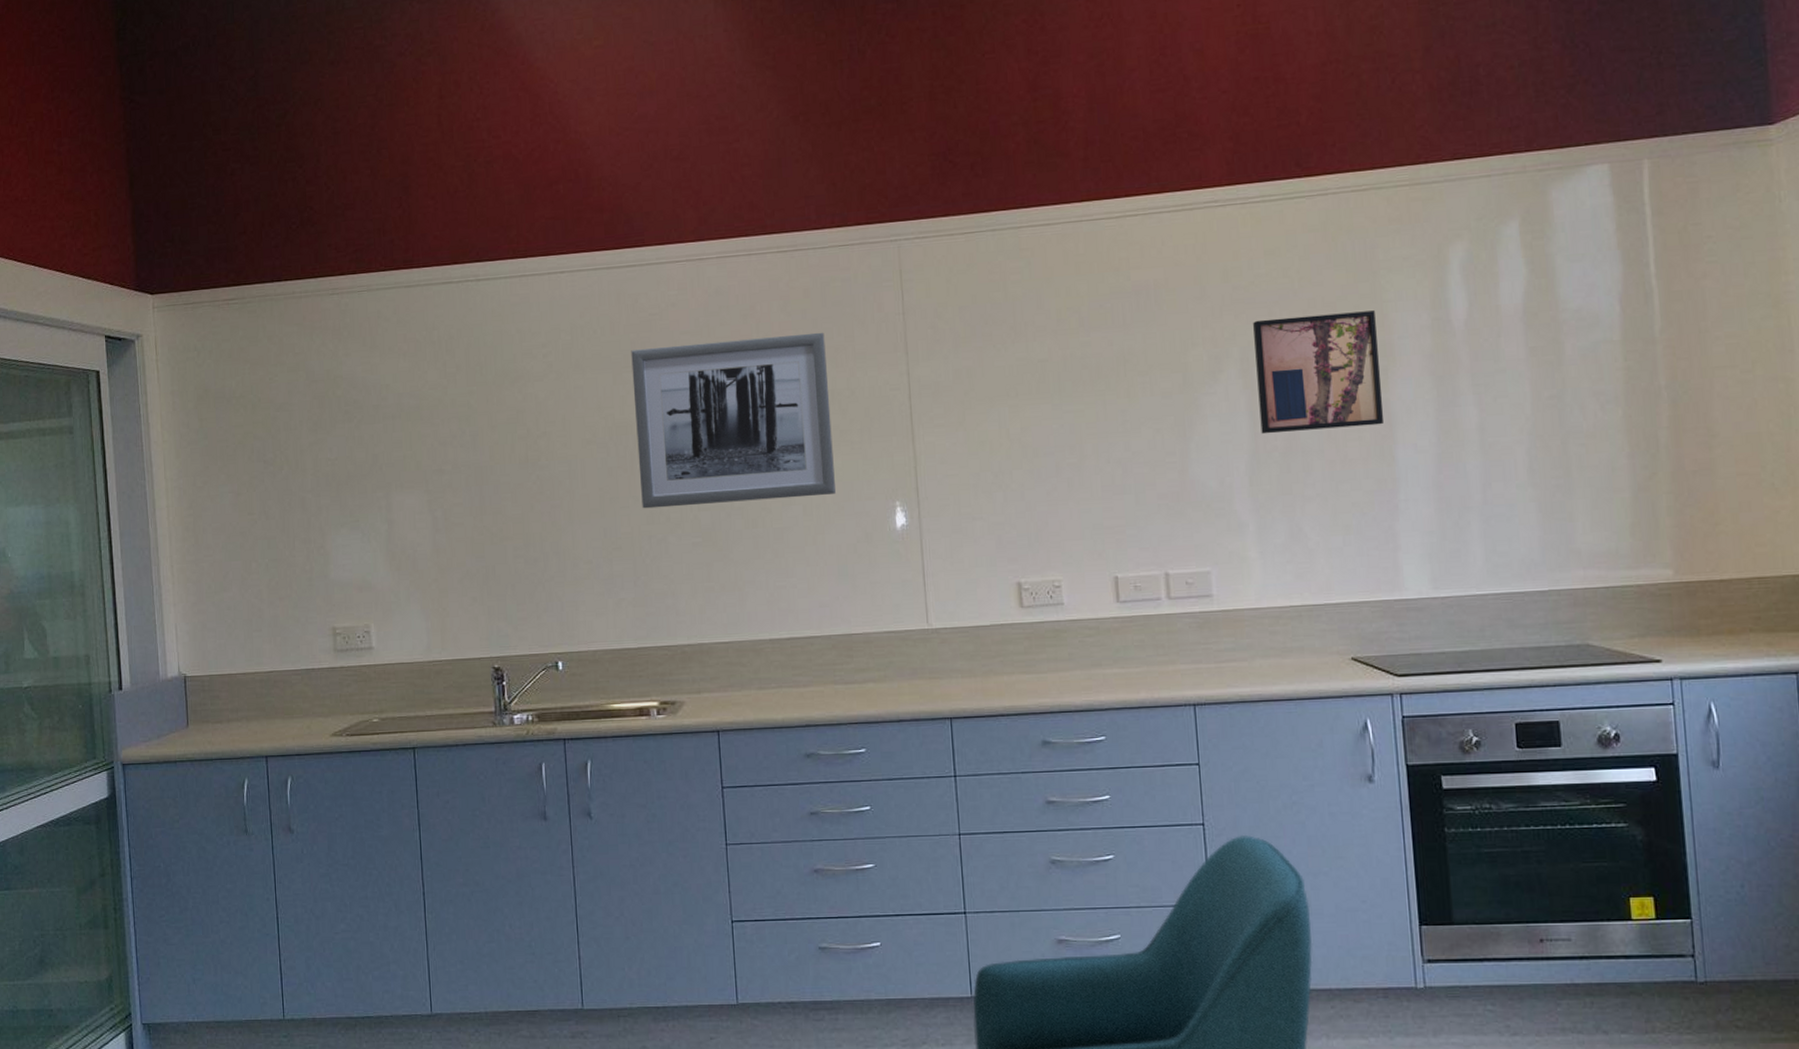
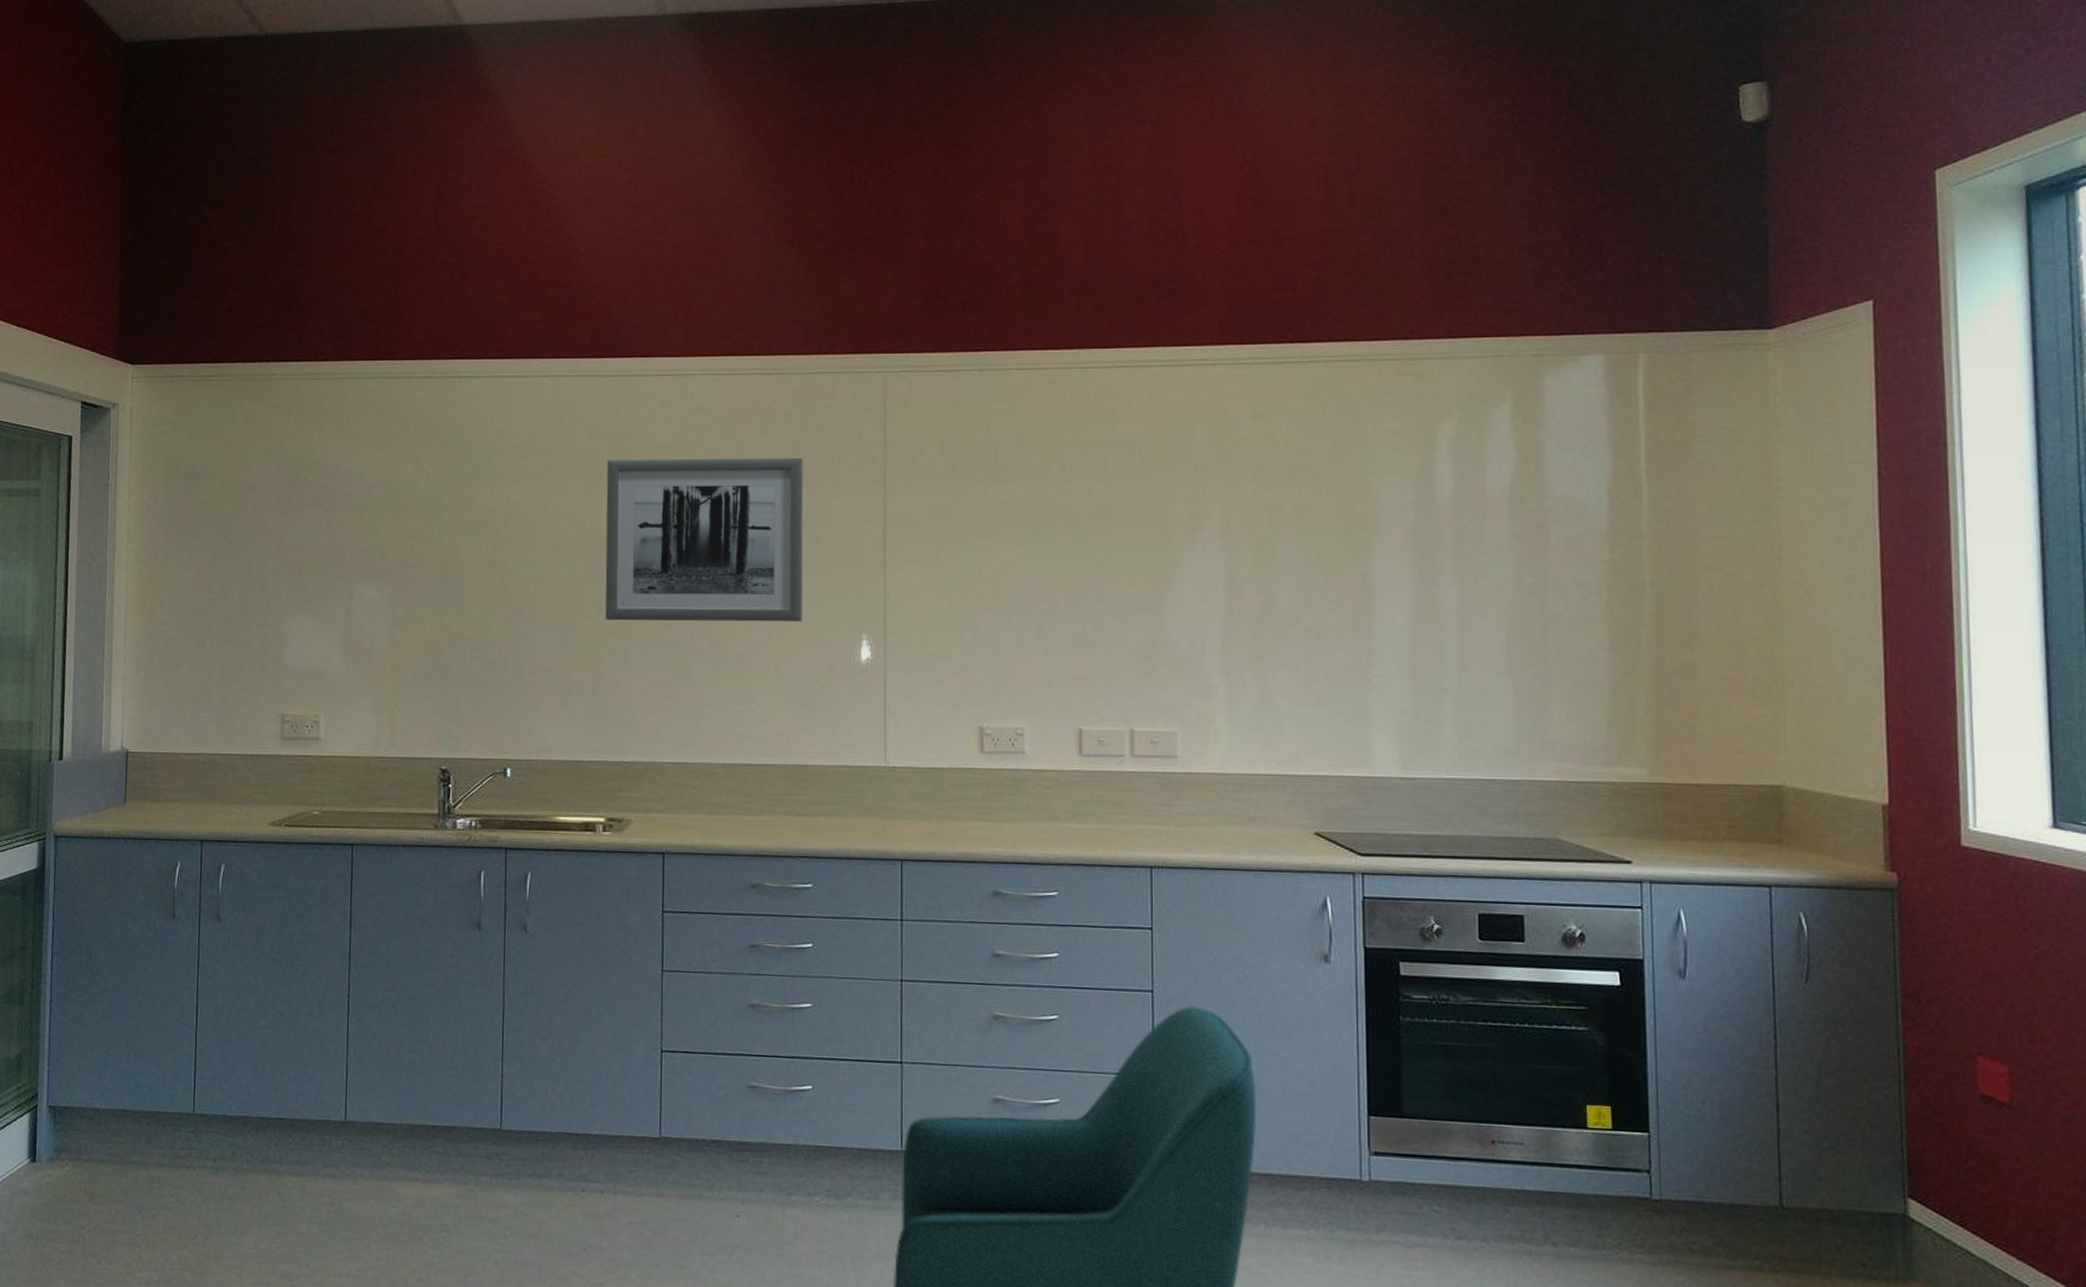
wall art: present [1253,310,1385,434] -> none [1236,481,1363,598]

